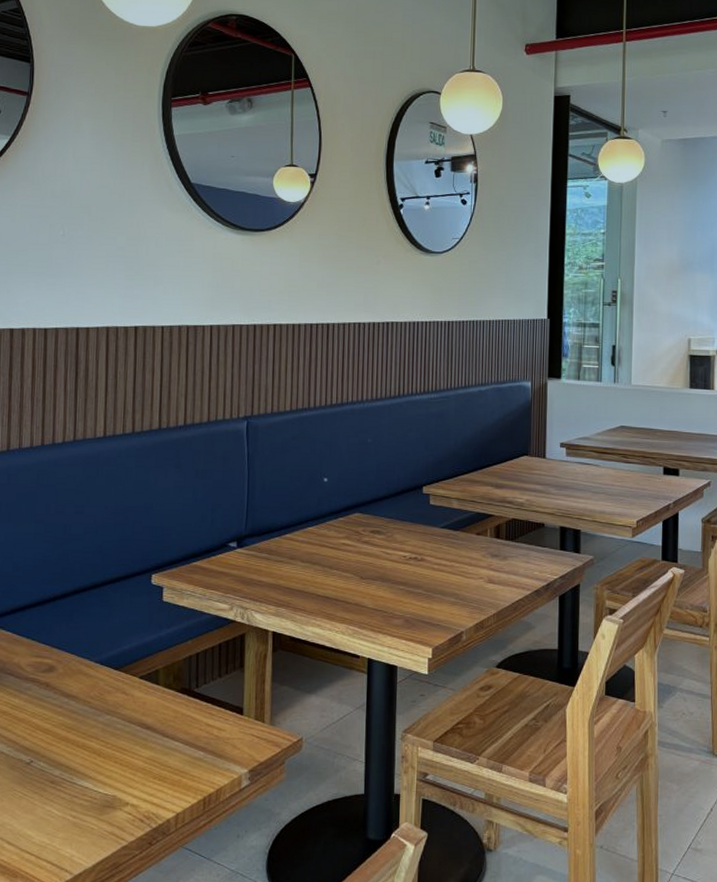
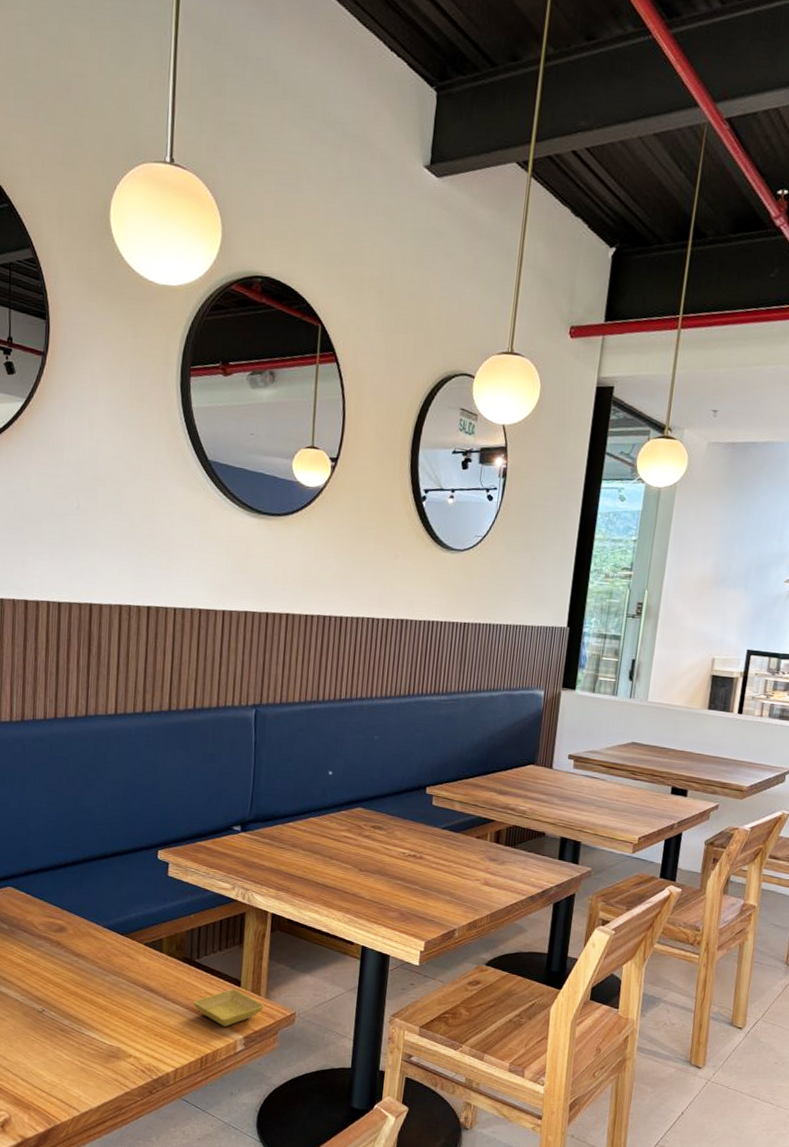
saucer: none [193,718,269,761] -> present [193,988,264,1027]

